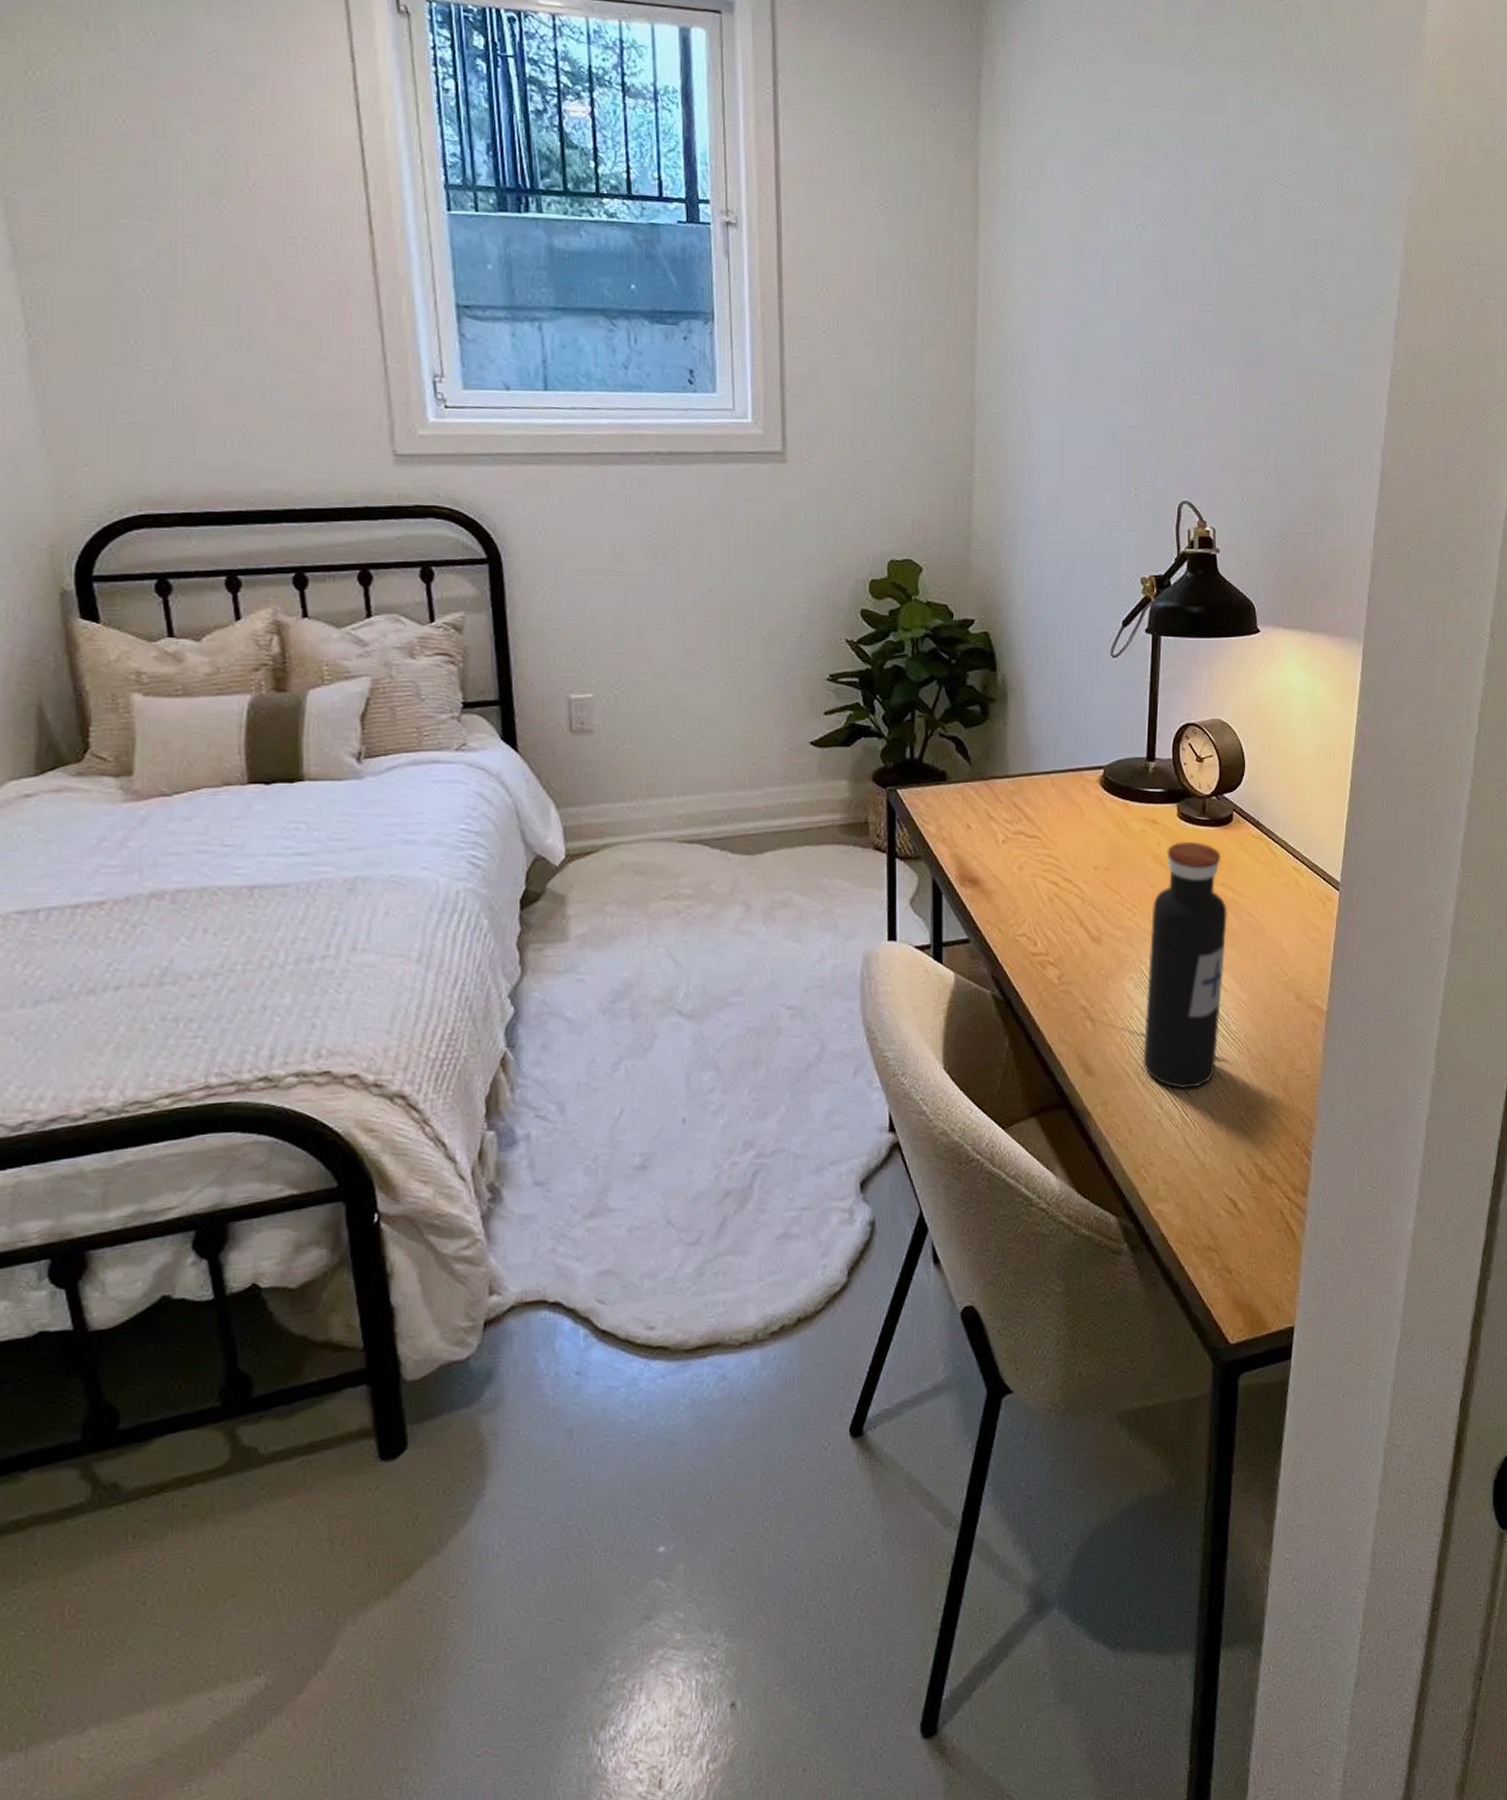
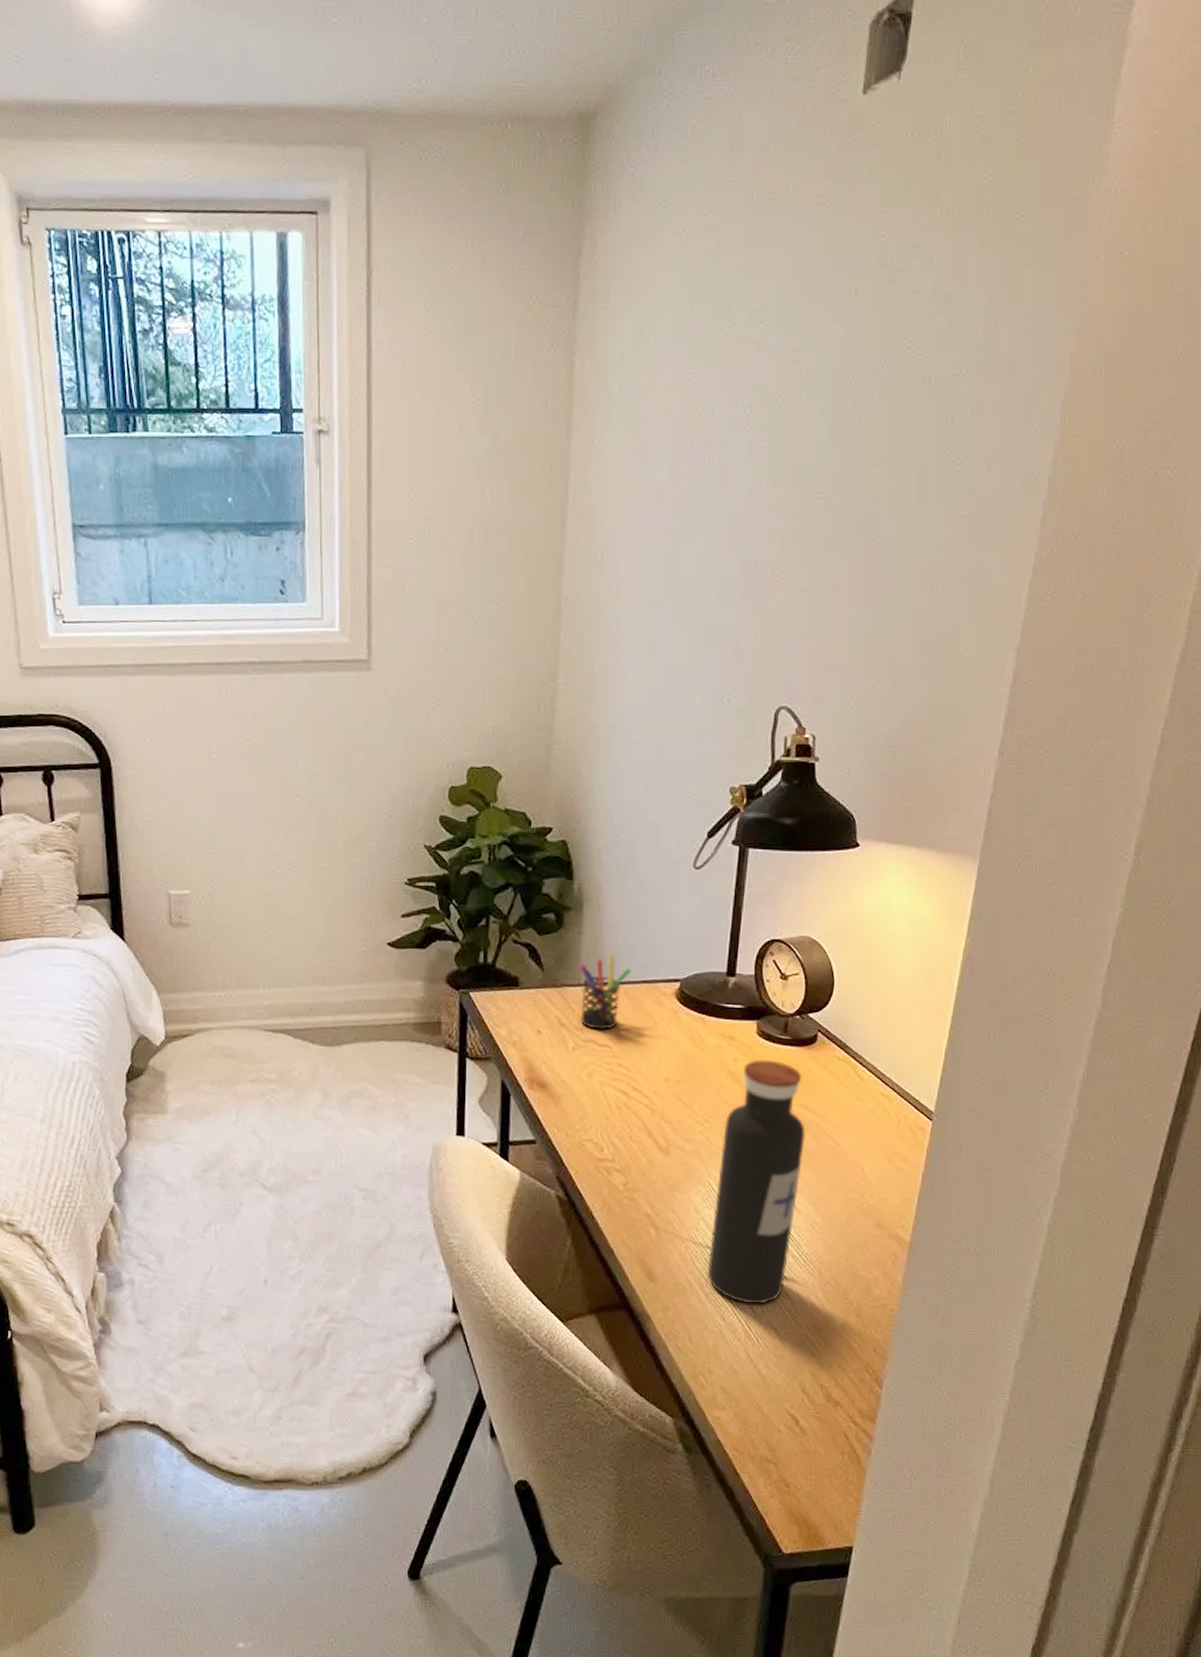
pen holder: none [1005,744,1057,822] -> present [579,954,632,1031]

